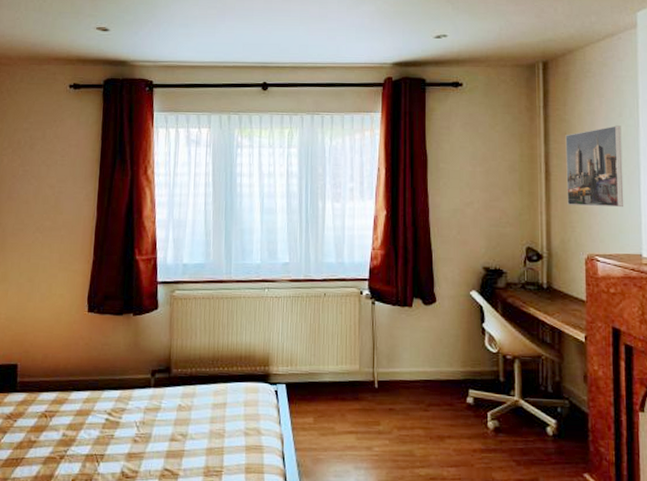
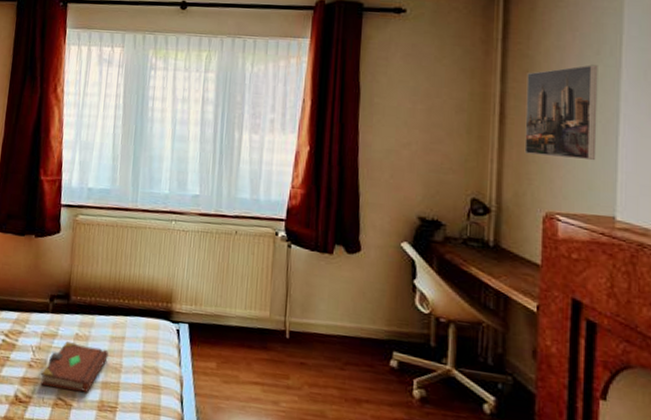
book: none [145,414,211,461] -> present [40,341,109,393]

